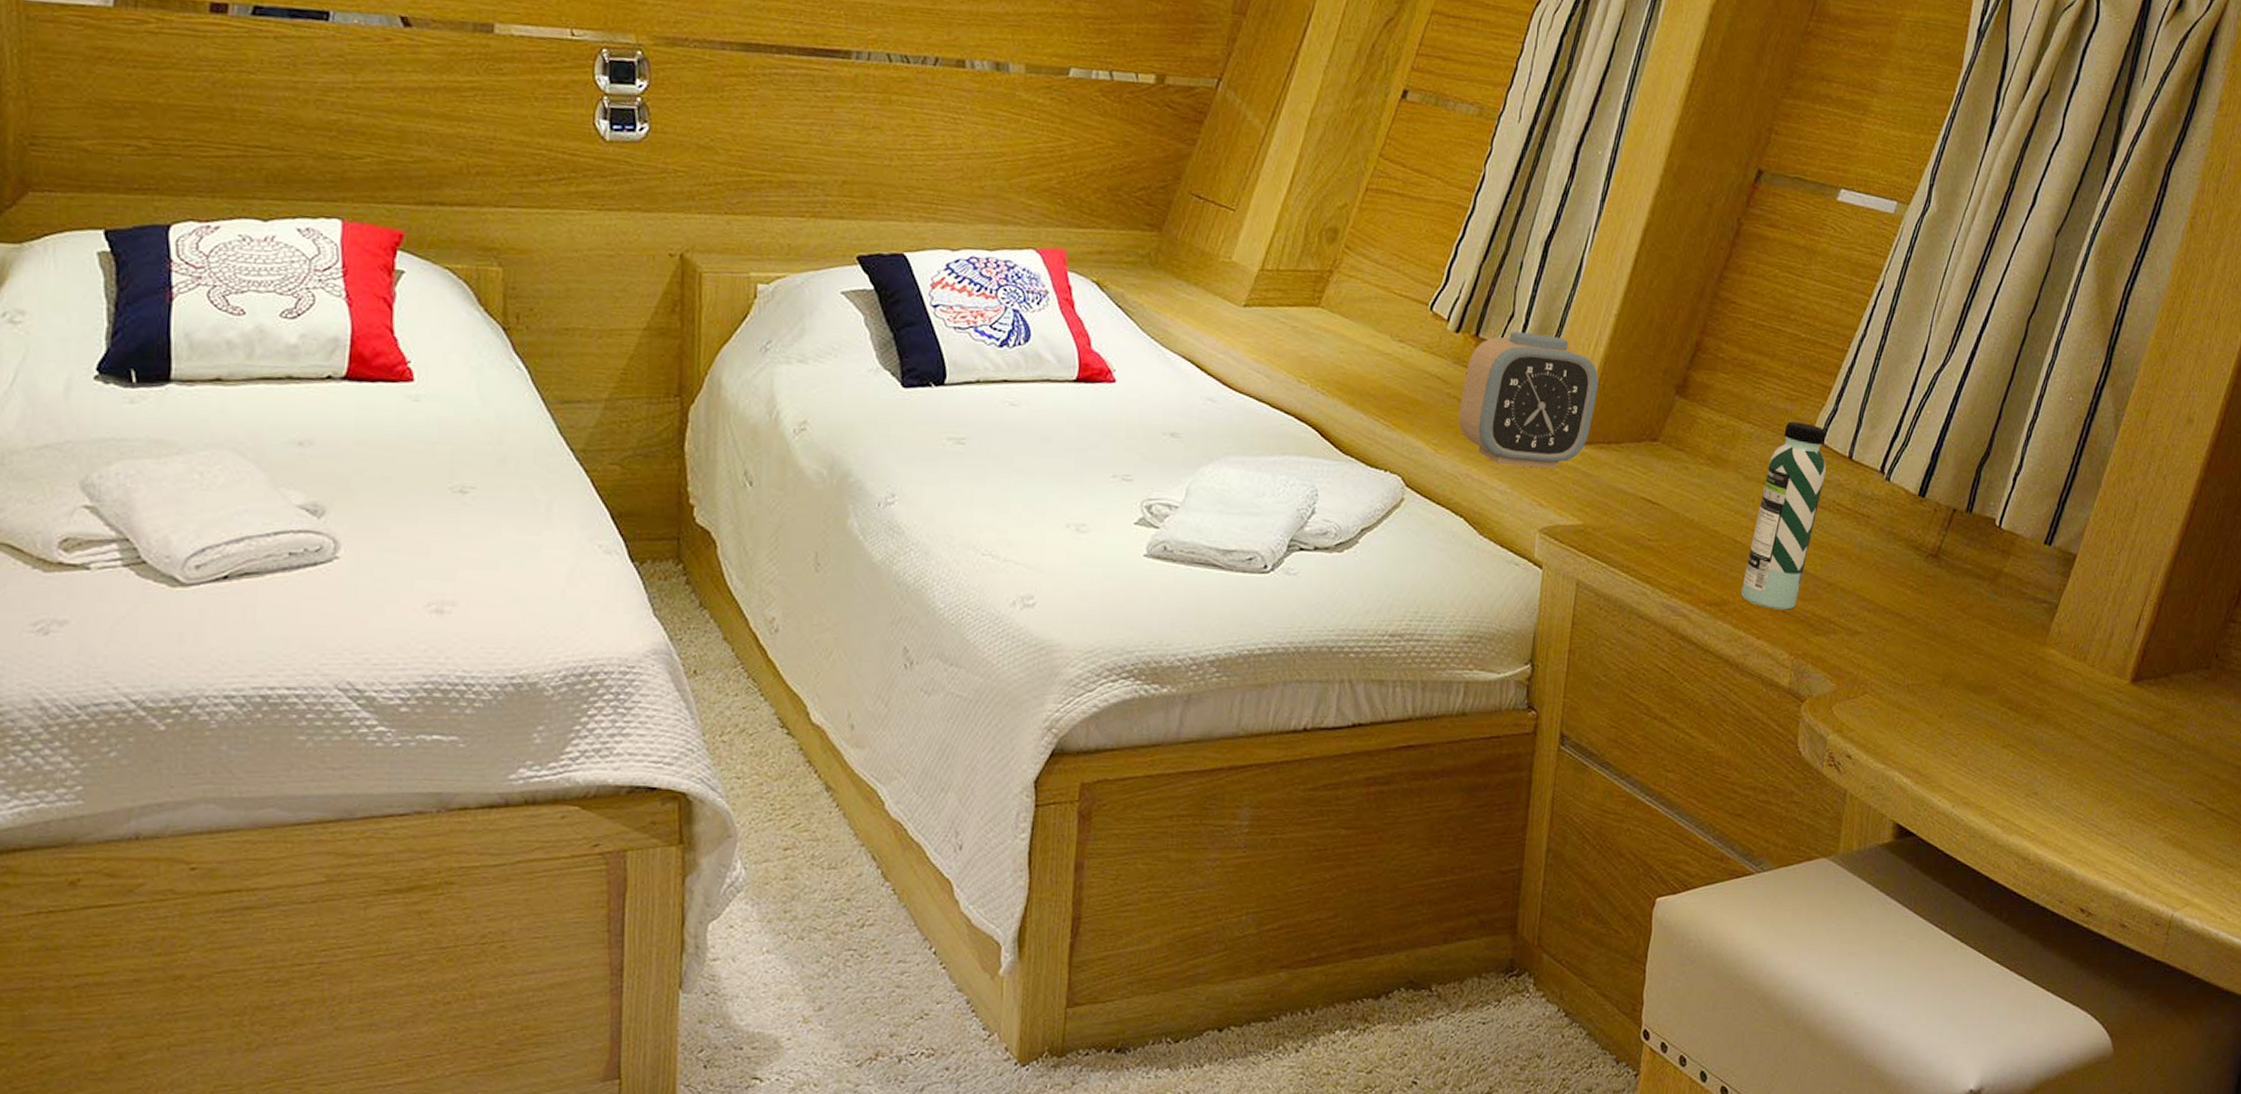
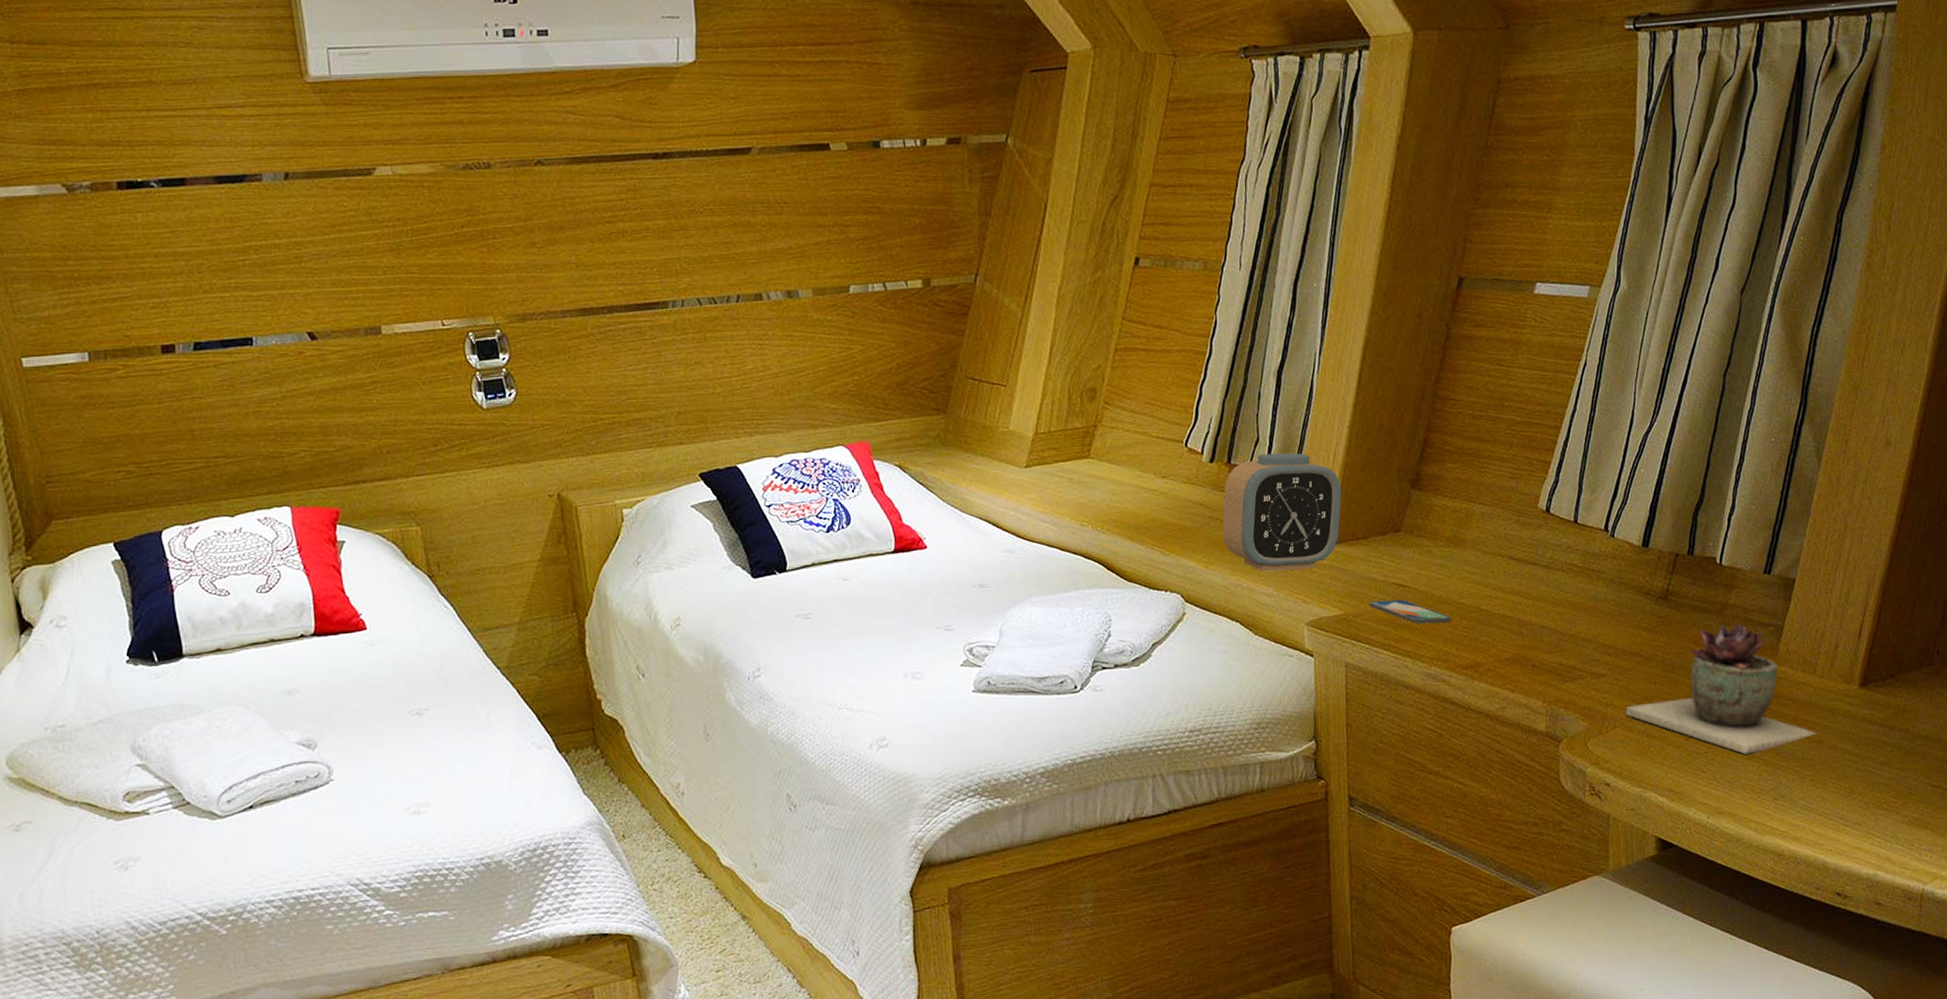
smartphone: none [1612,515,1702,550] -> present [1369,599,1451,625]
water bottle: present [1741,421,1826,610] -> none [1492,496,1555,665]
succulent plant: none [1877,595,2080,742] -> present [1625,623,1817,754]

